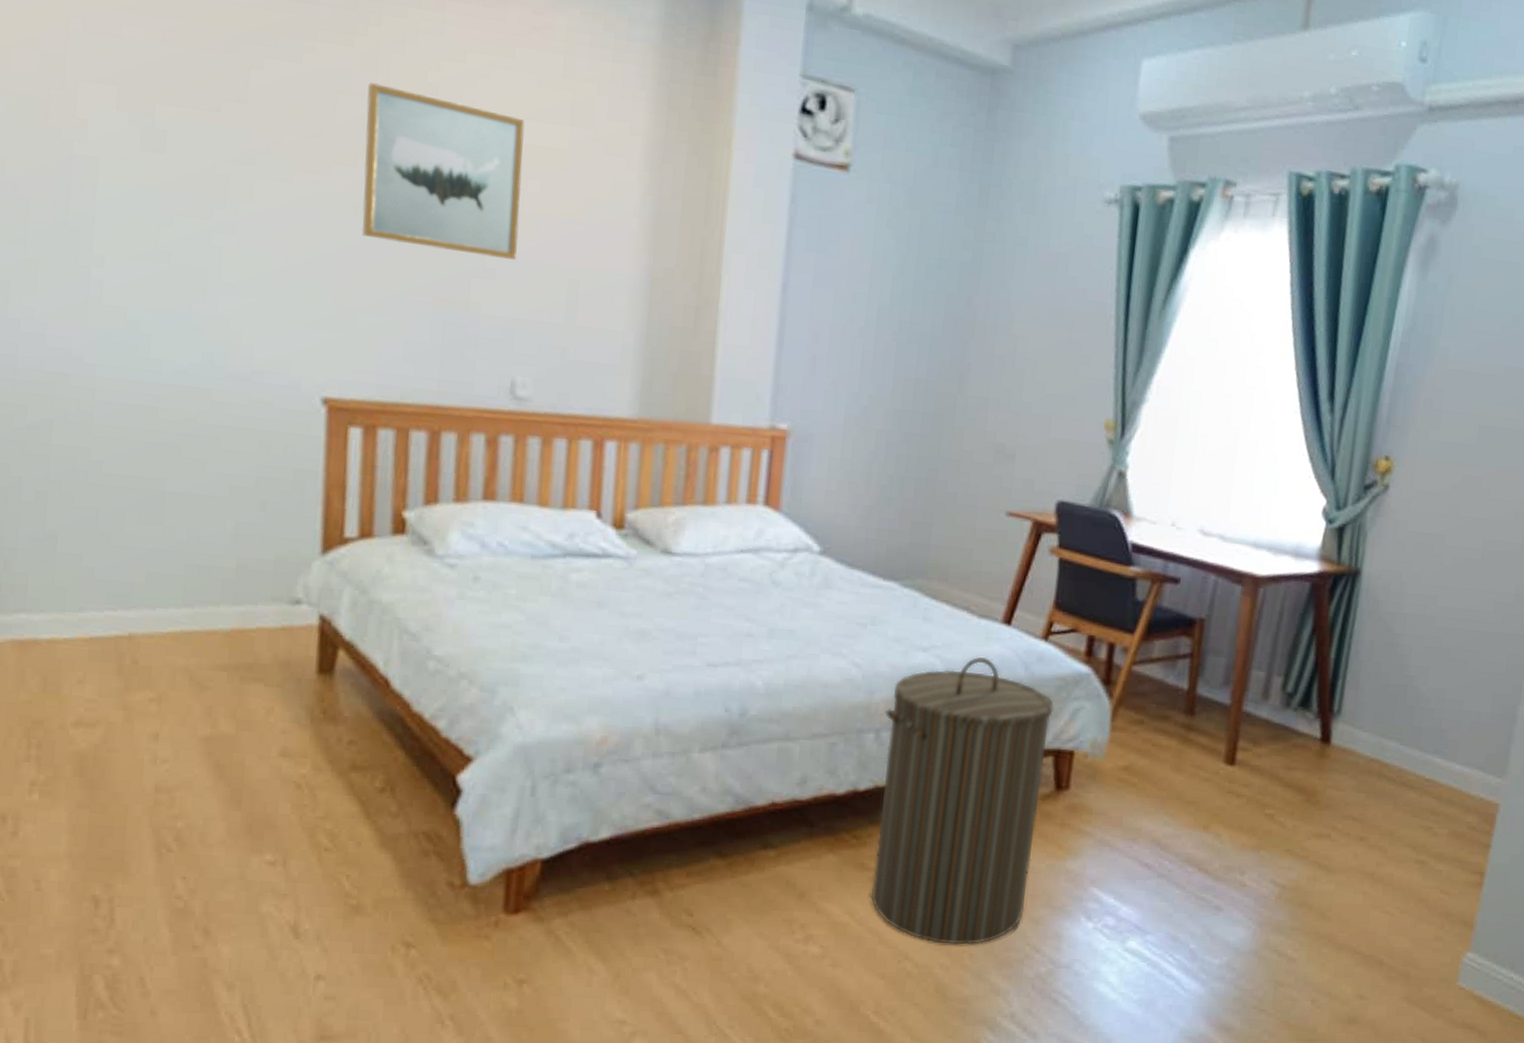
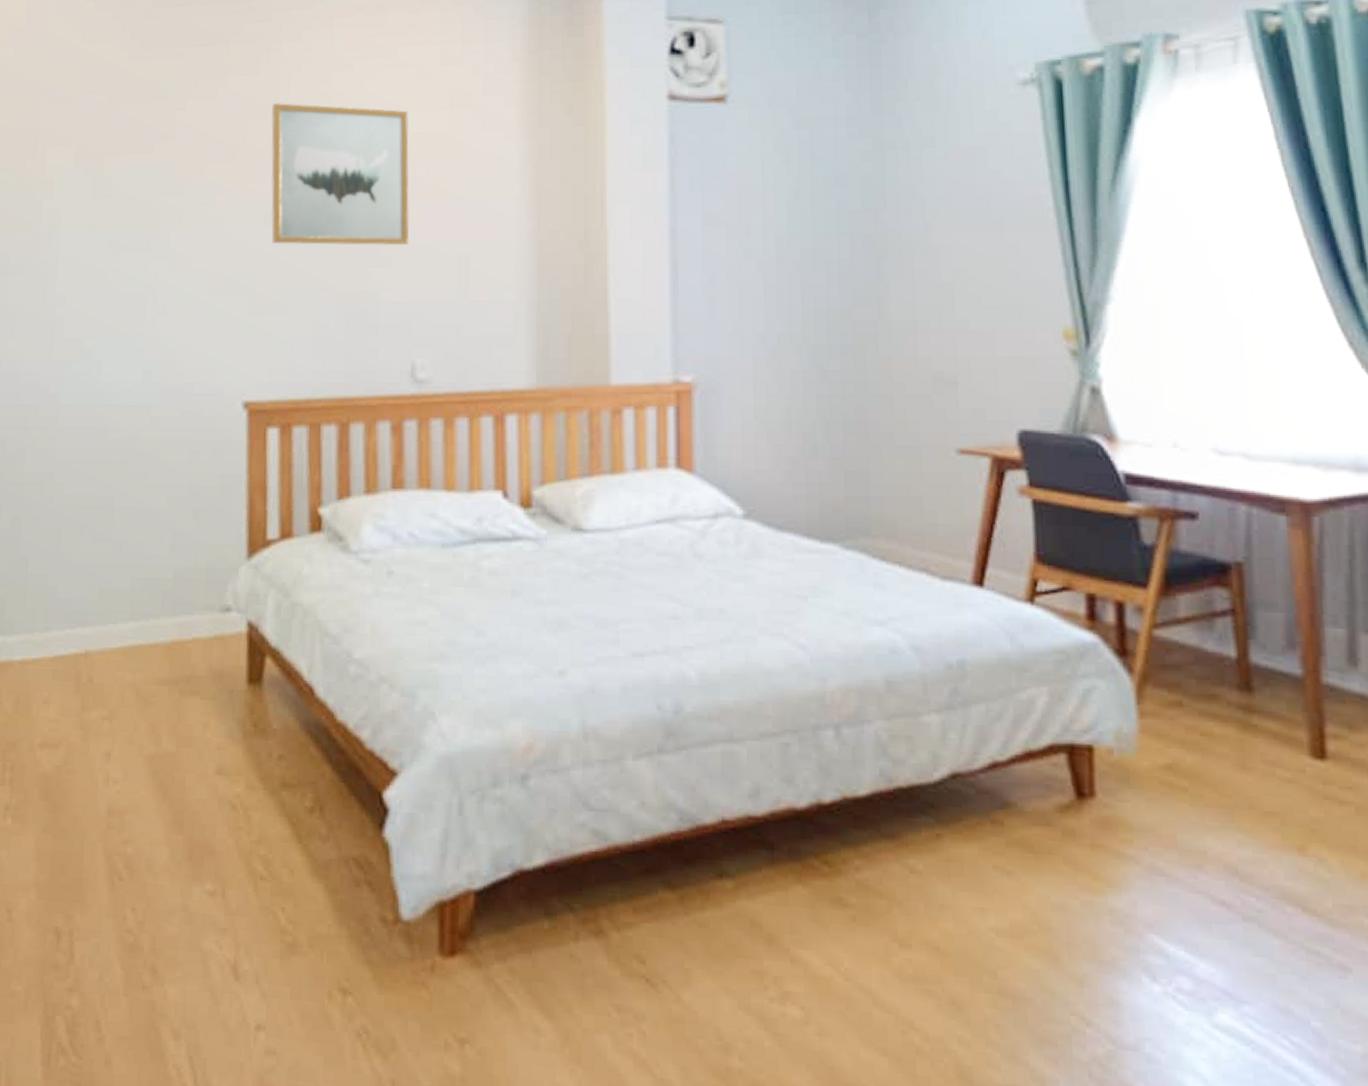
laundry hamper: present [870,656,1054,945] -> none [844,627,1061,1012]

